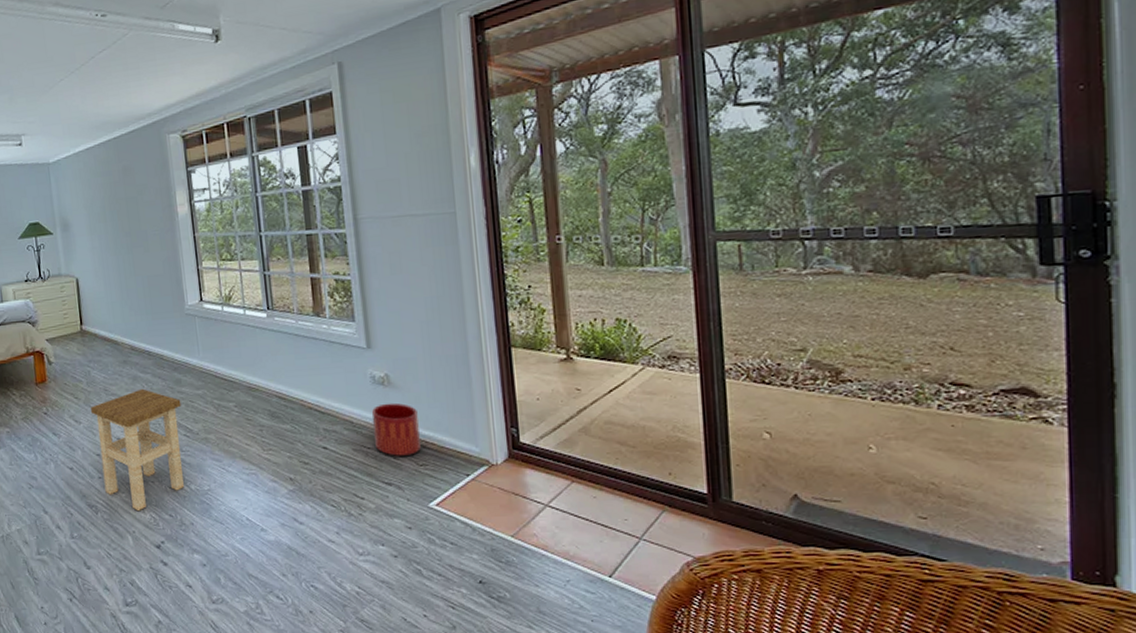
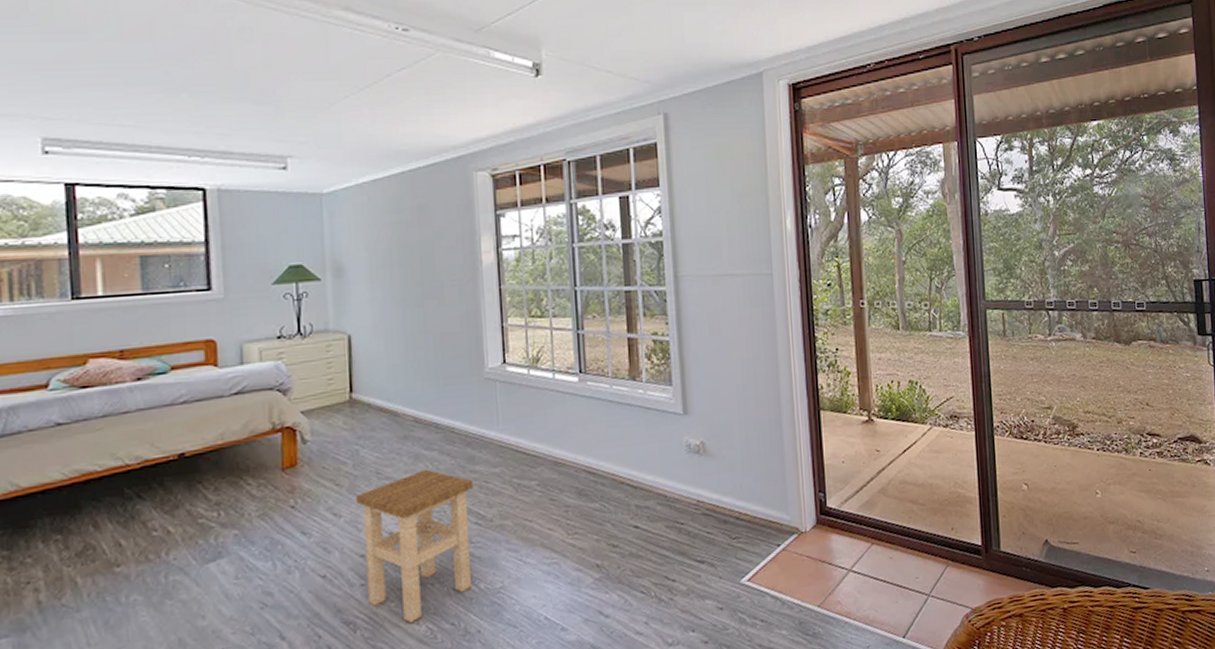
planter: present [371,403,422,456] -> none [685,472,735,531]

